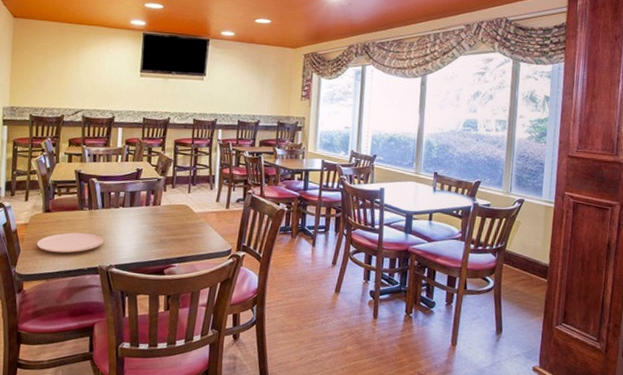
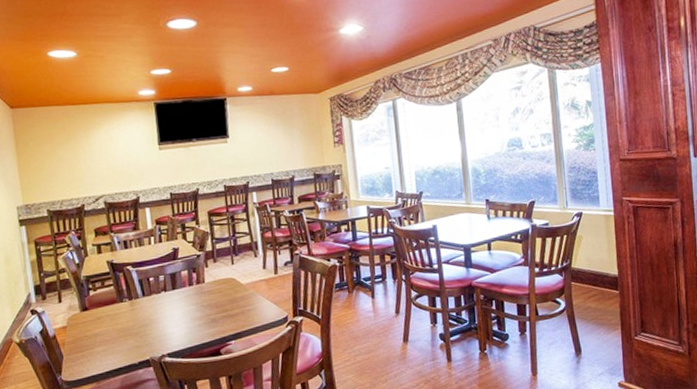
plate: present [36,232,104,253] -> none [79,325,151,353]

